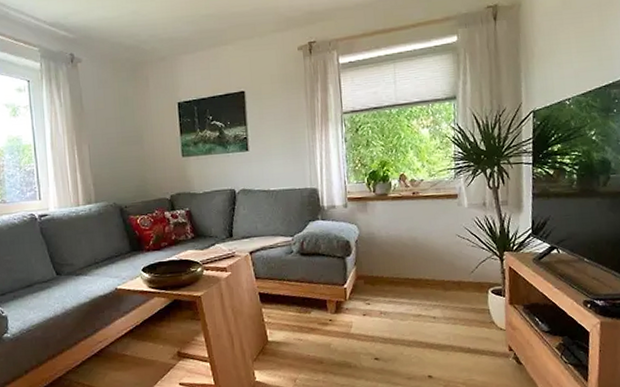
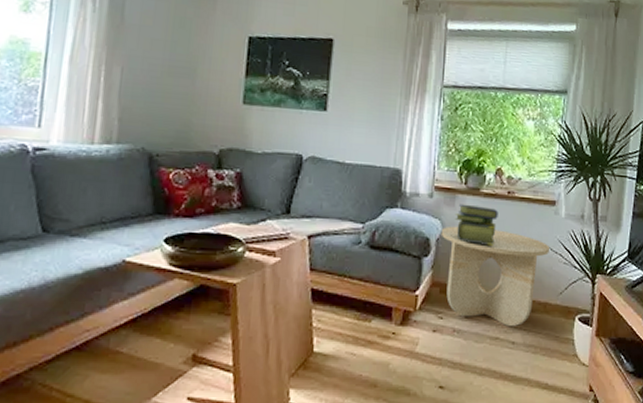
side table: none [358,226,457,304] -> present [441,226,549,326]
stack of books: none [368,208,407,240] -> present [454,203,498,246]

